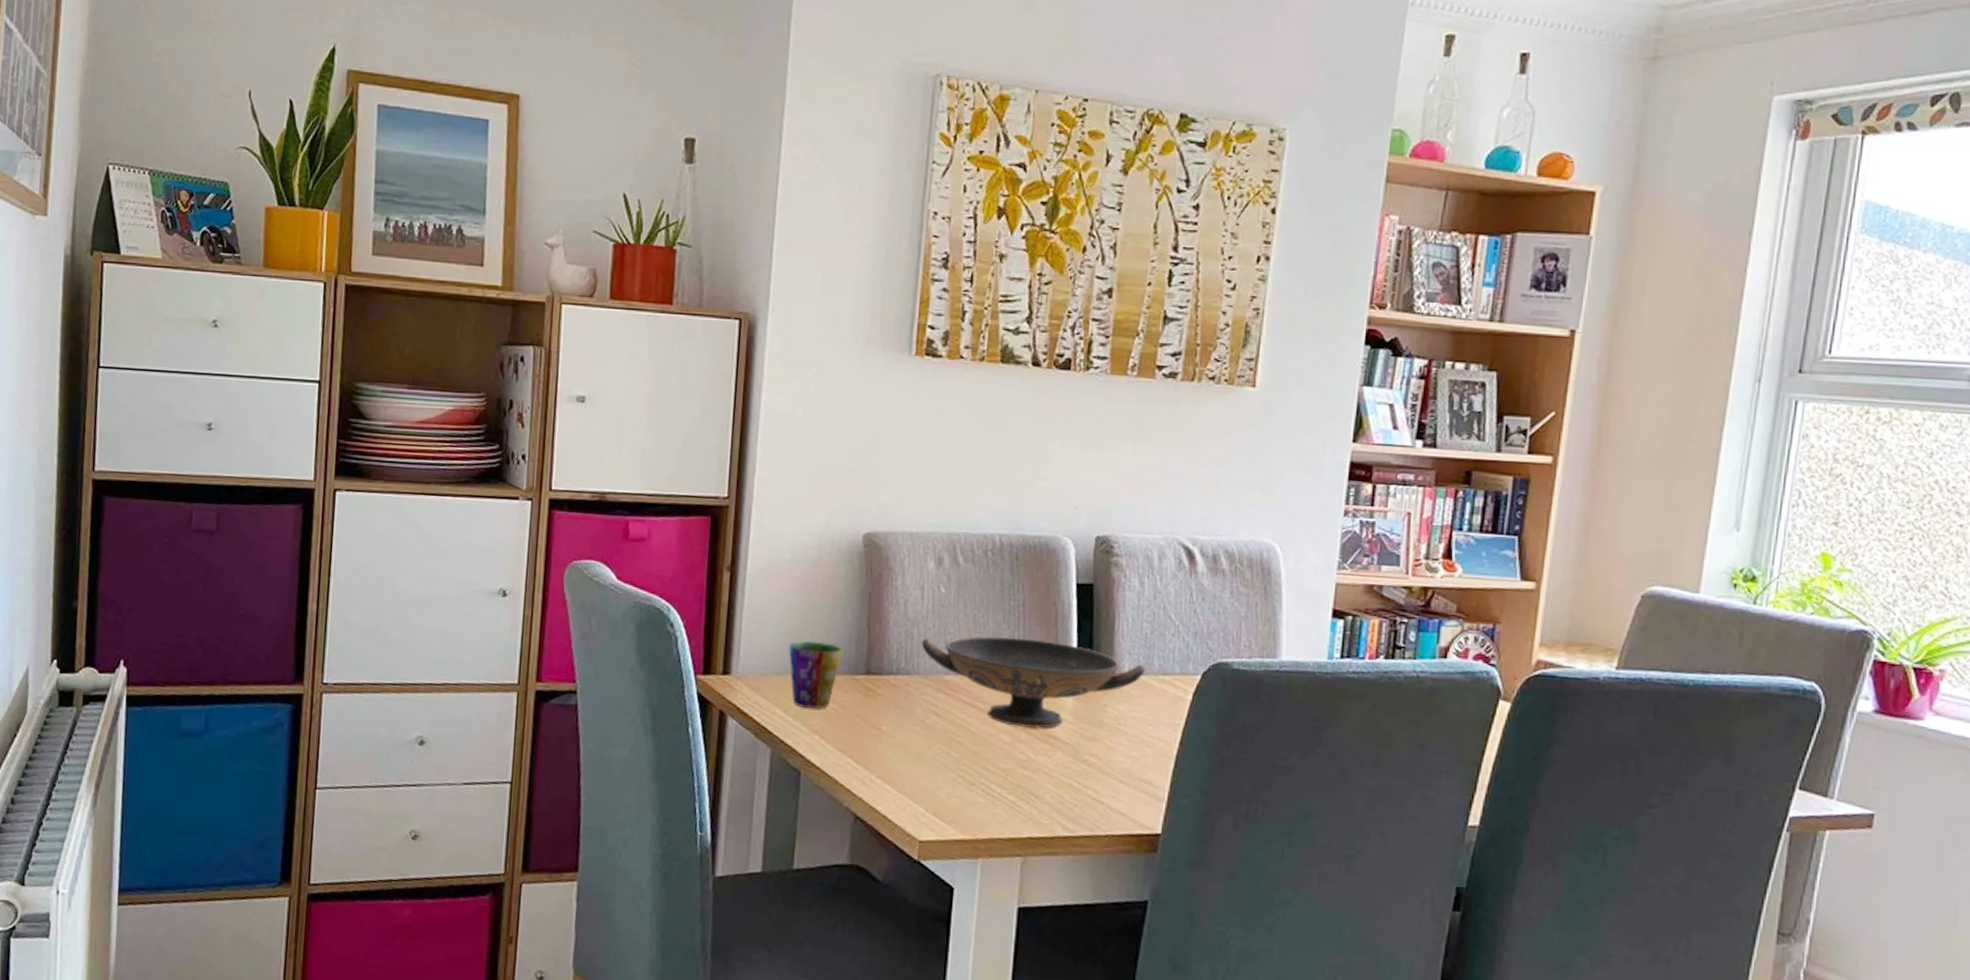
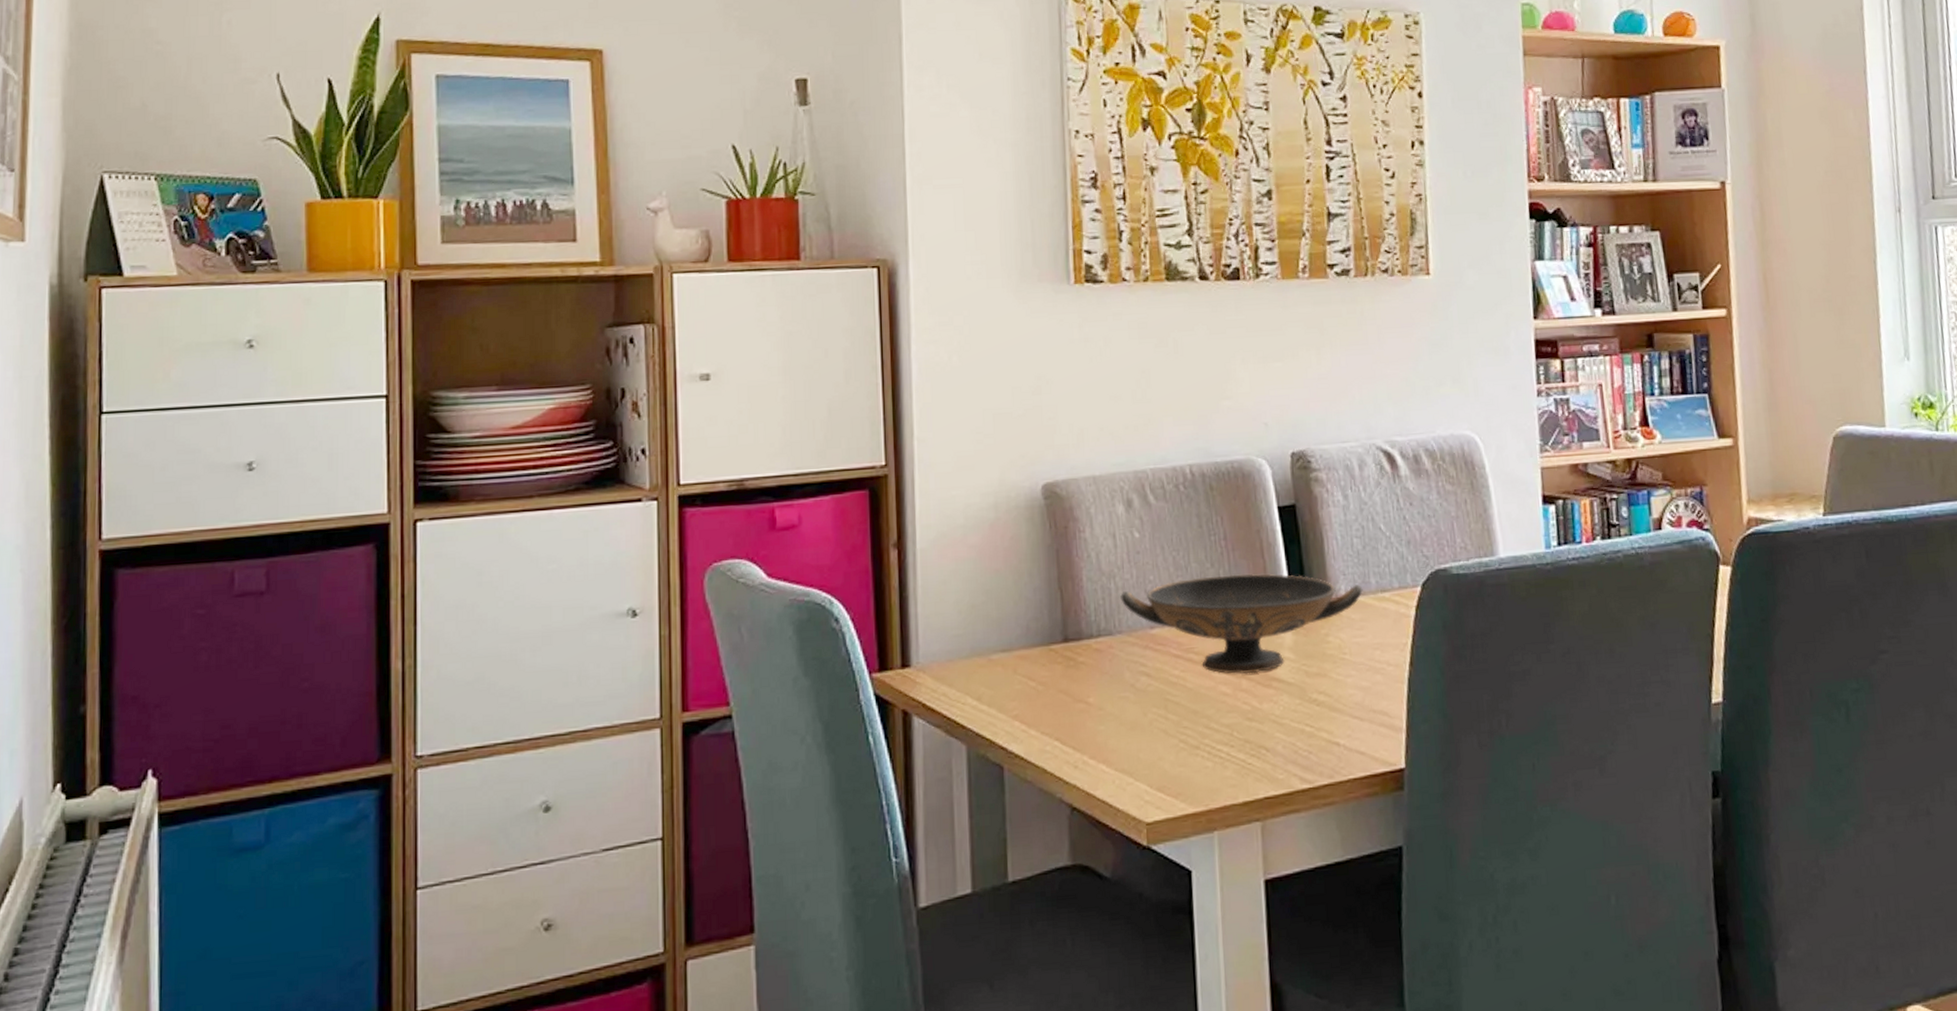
cup: present [788,641,843,710] -> none [974,613,1035,692]

